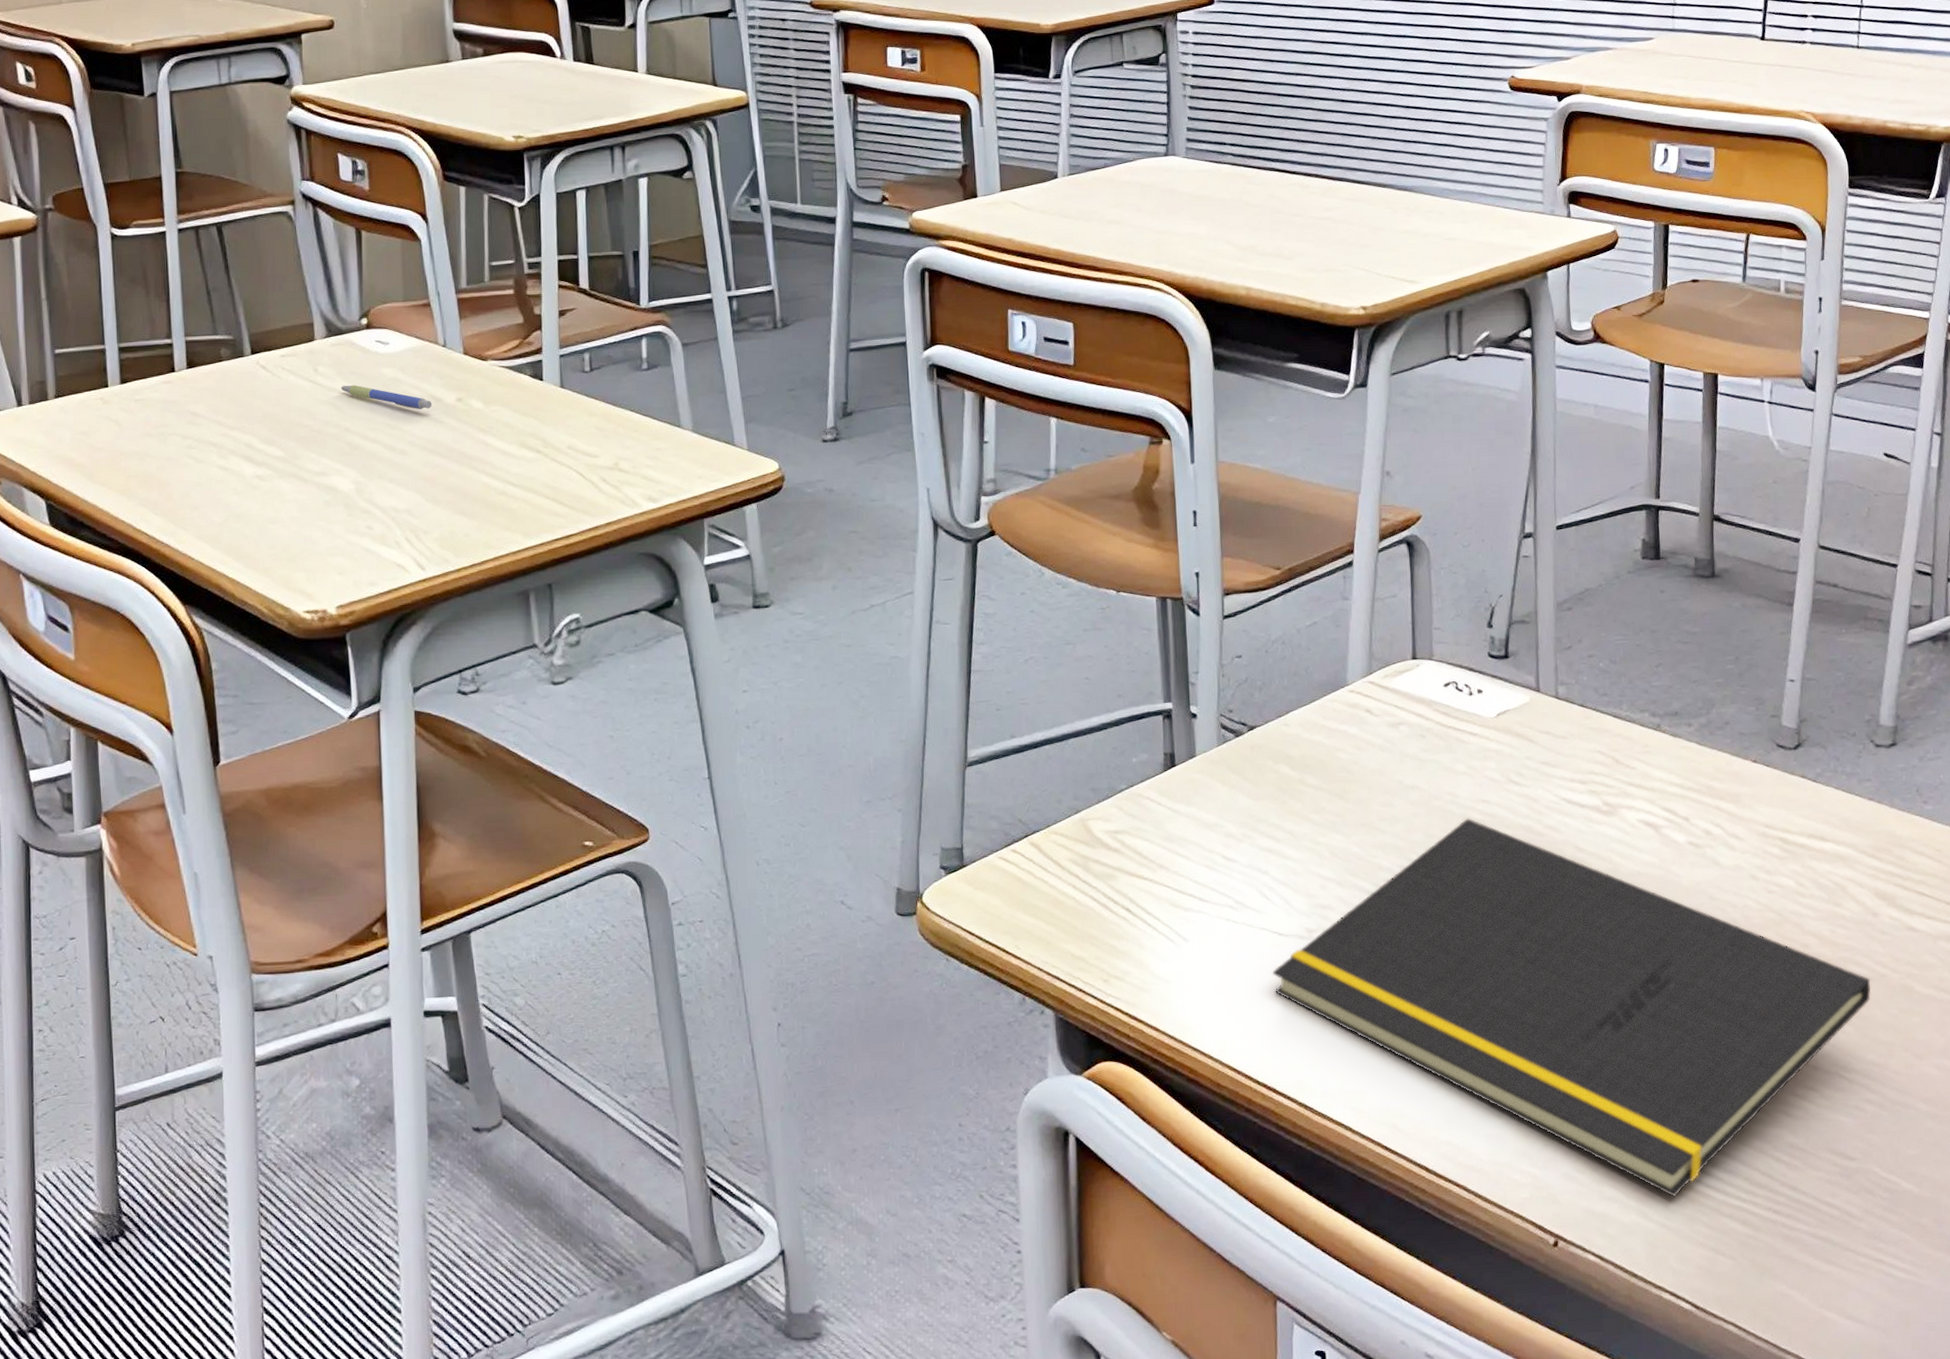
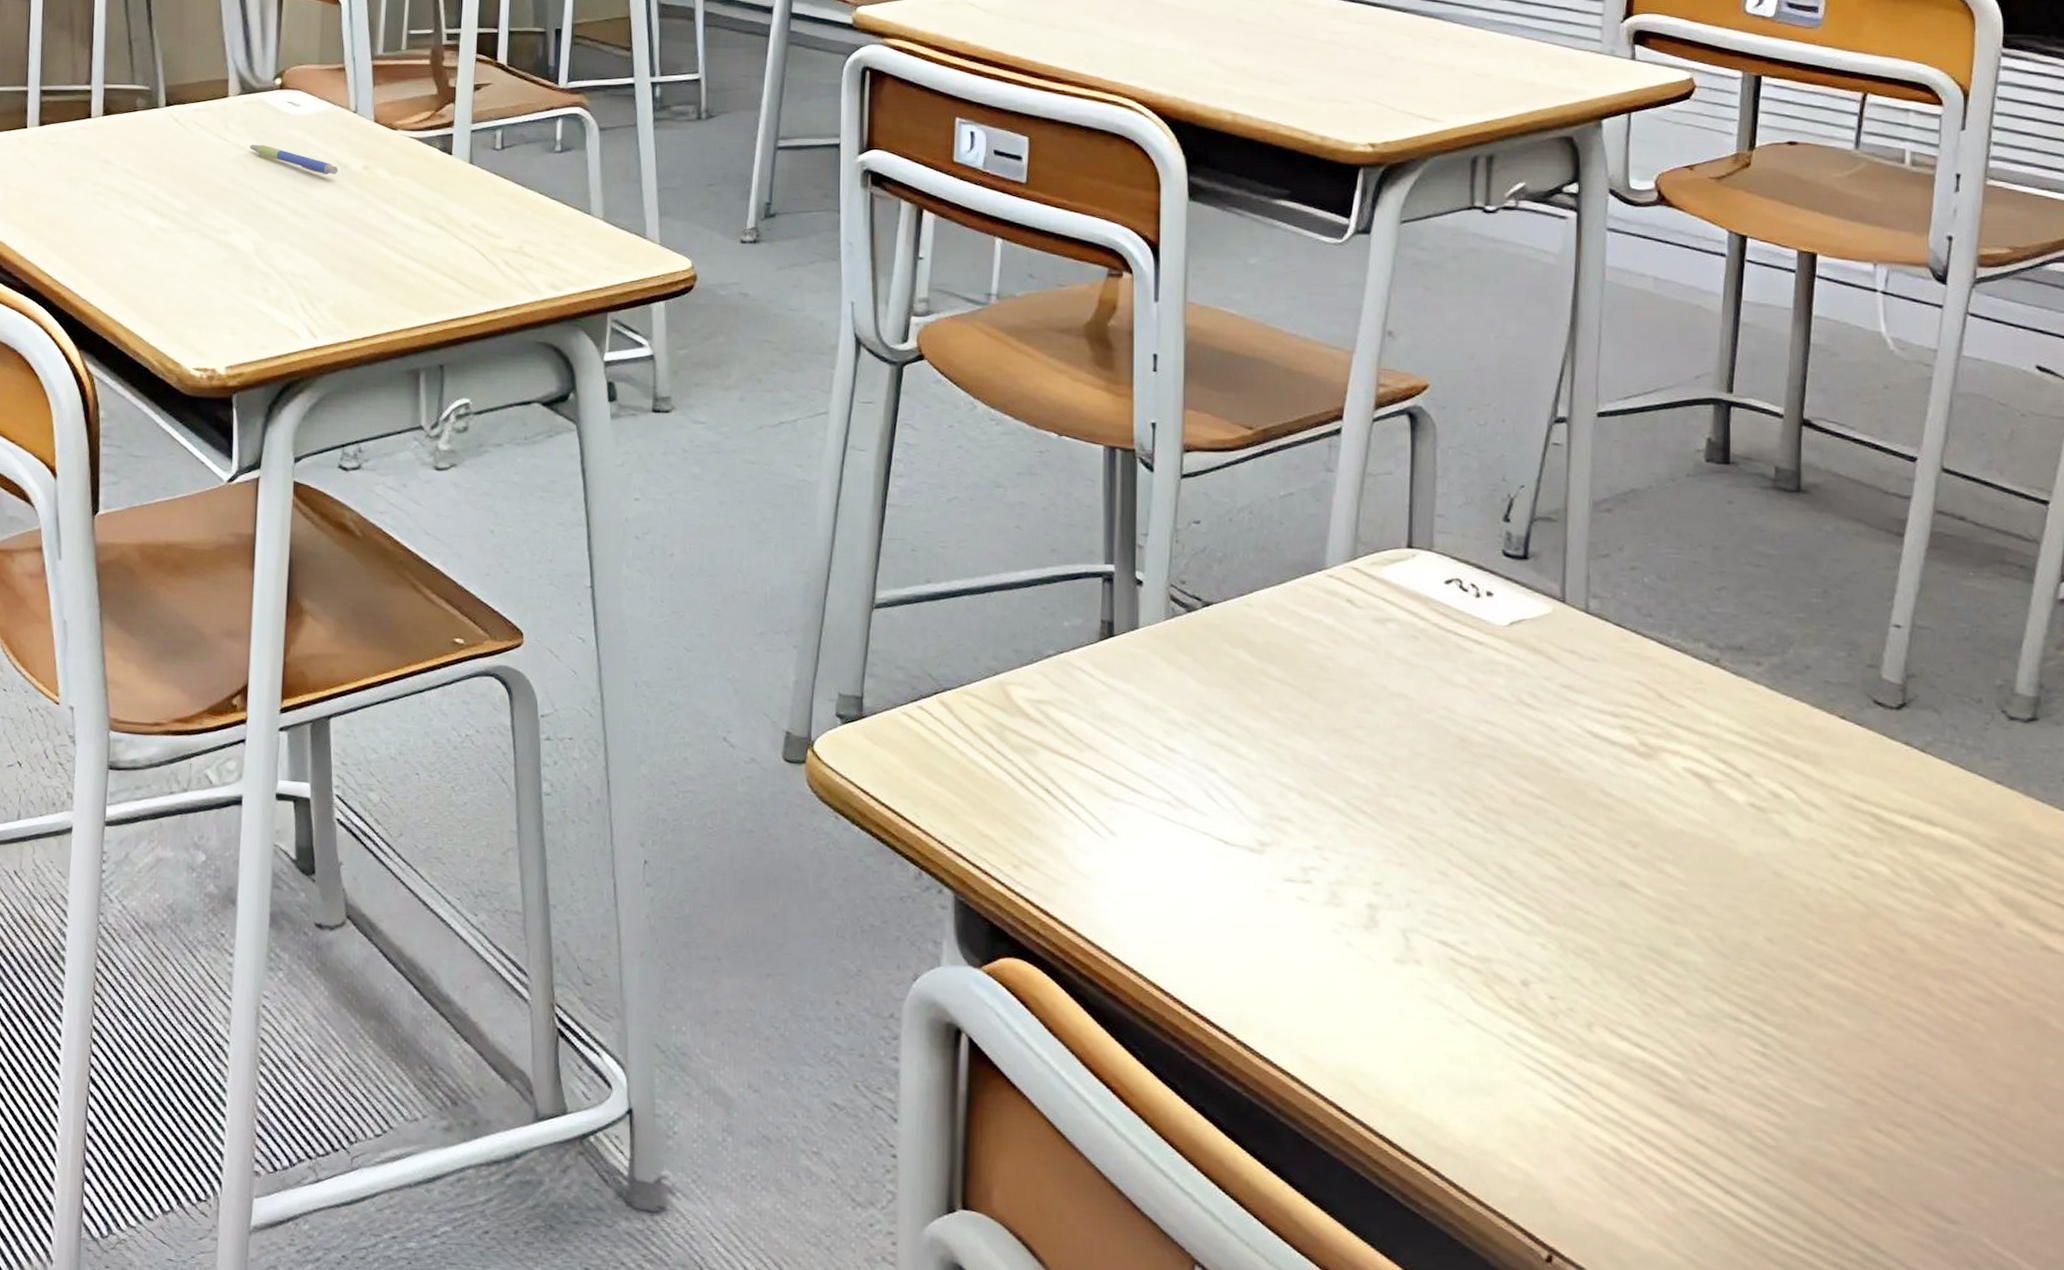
notepad: present [1272,818,1872,1197] -> none [1213,739,1989,1228]

